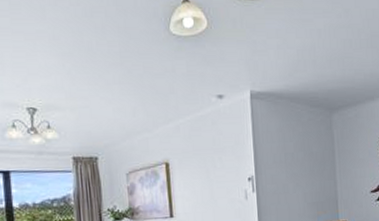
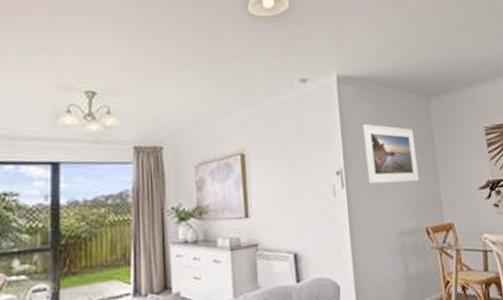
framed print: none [272,135,320,188] -> present [362,123,420,184]

